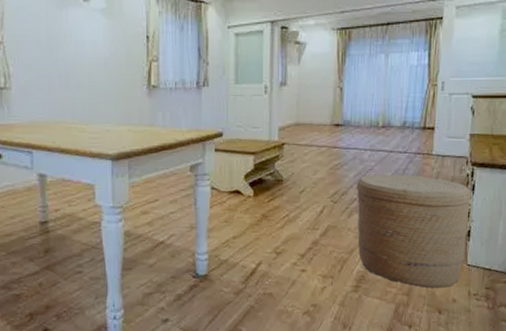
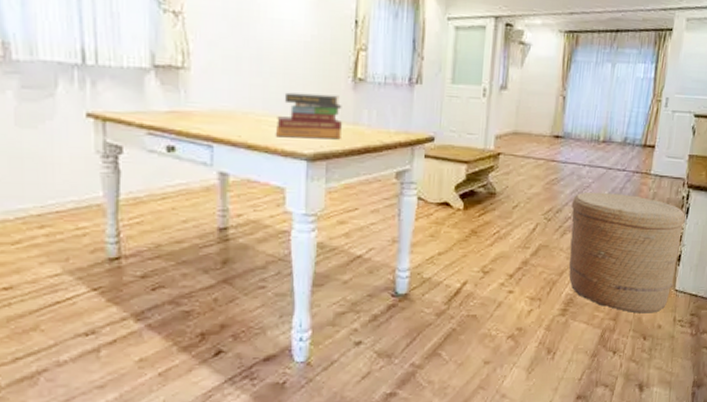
books: none [84,102,140,141] -> present [276,92,342,139]

